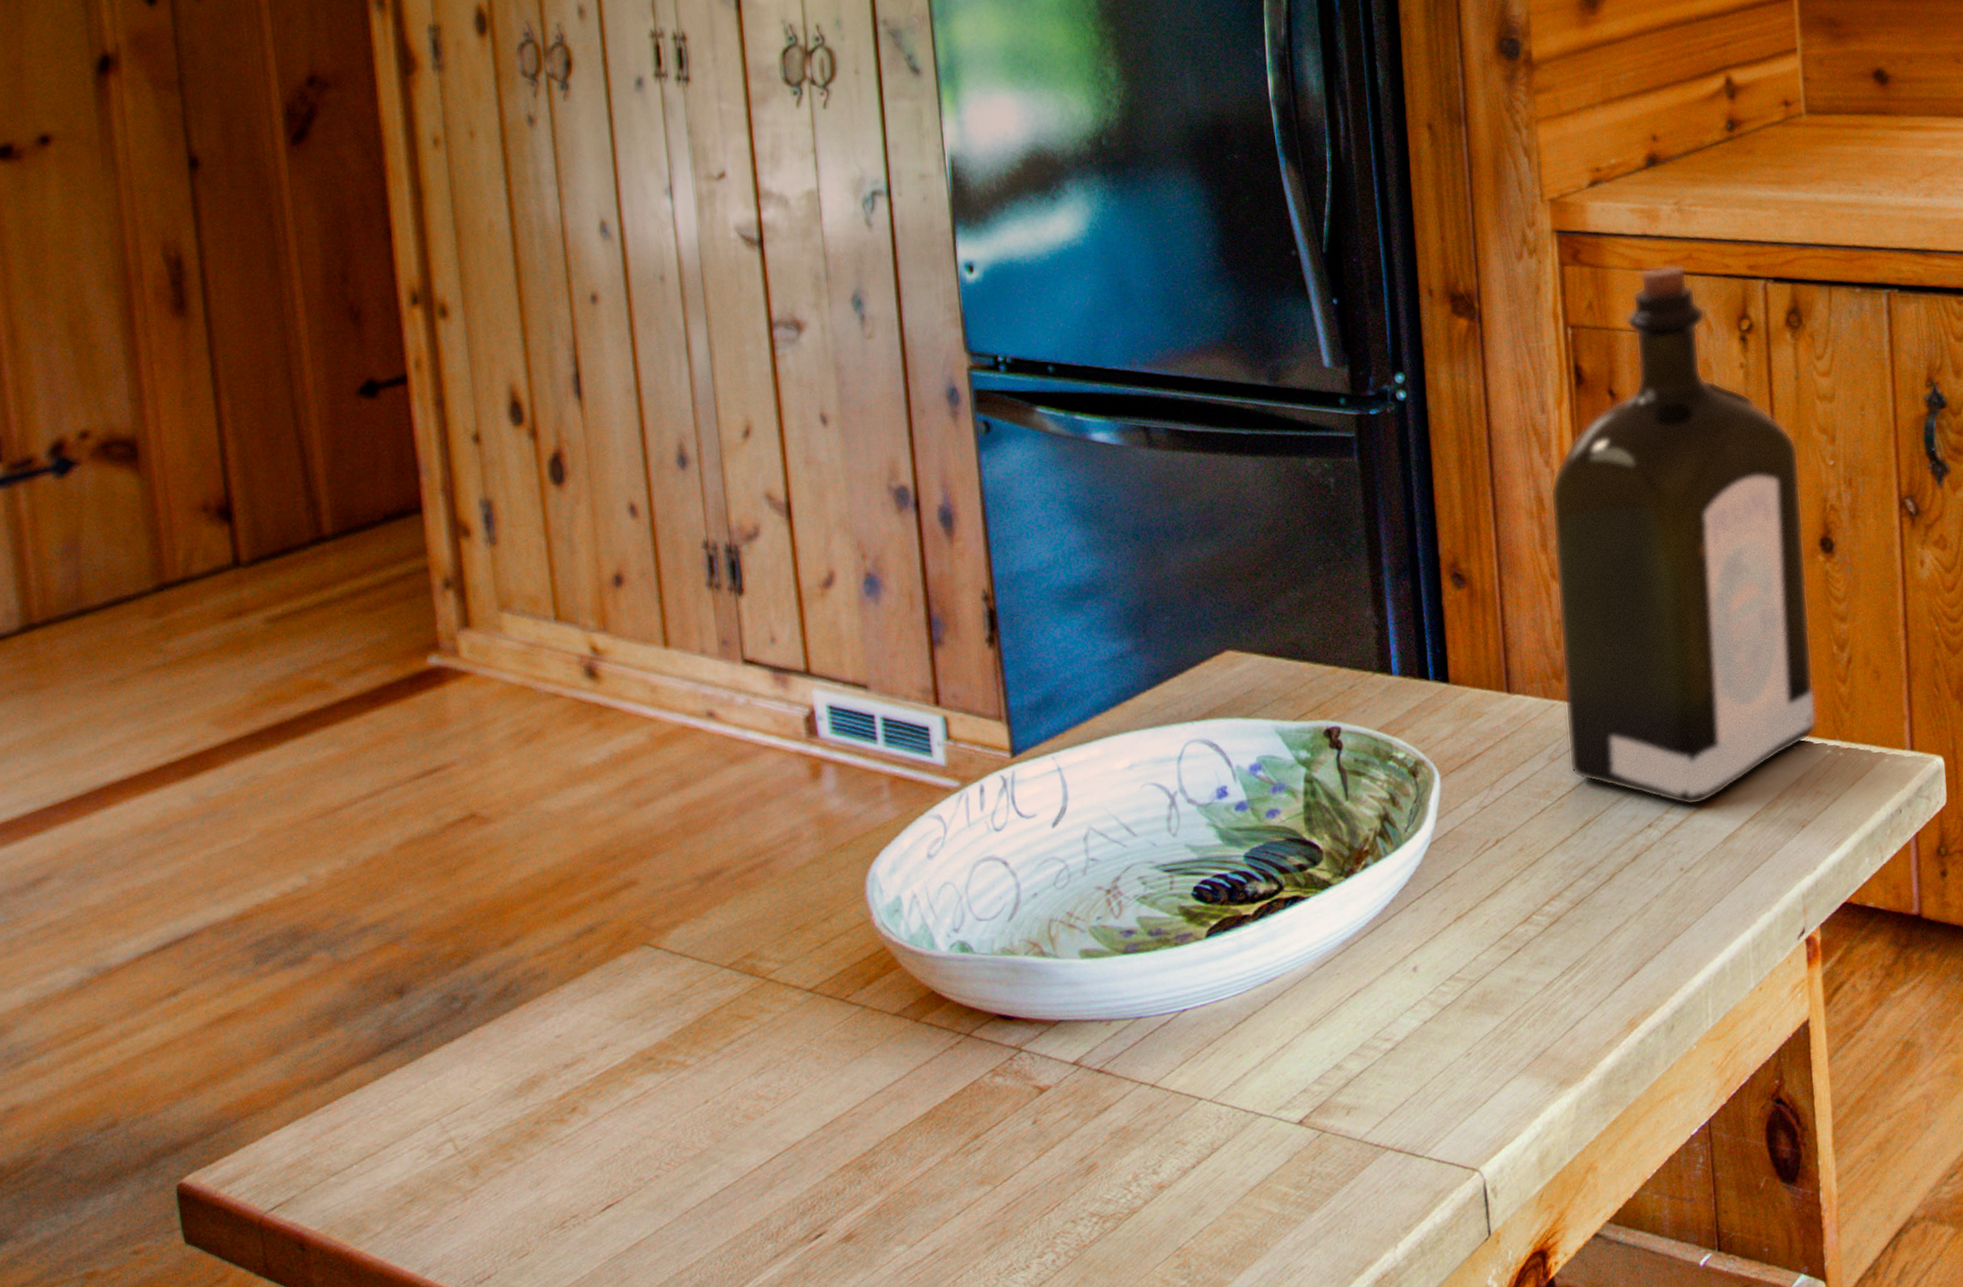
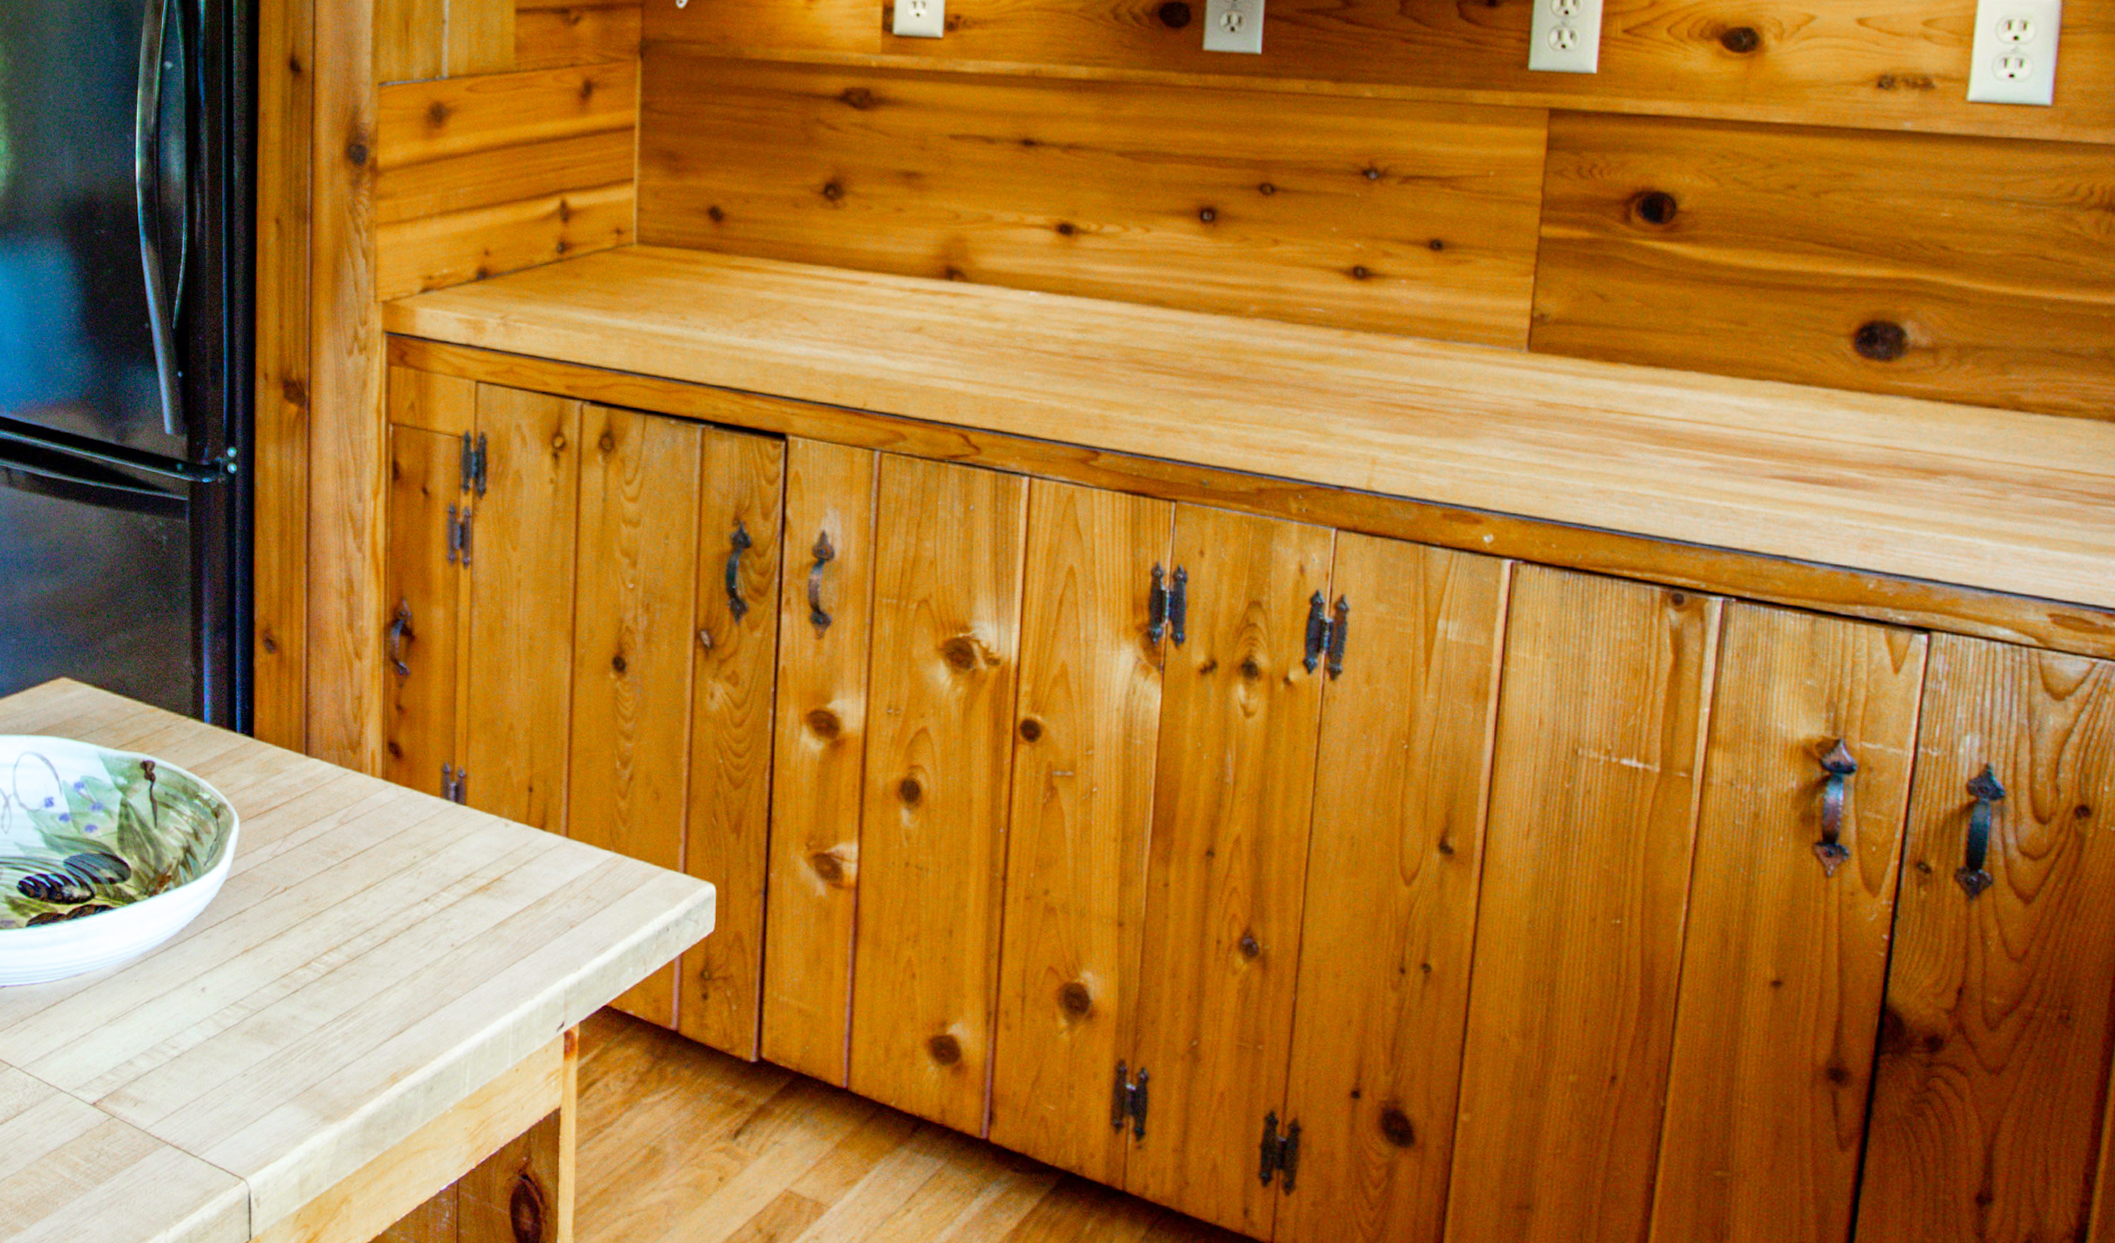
liquor: present [1550,265,1817,806] -> none [357,376,599,889]

